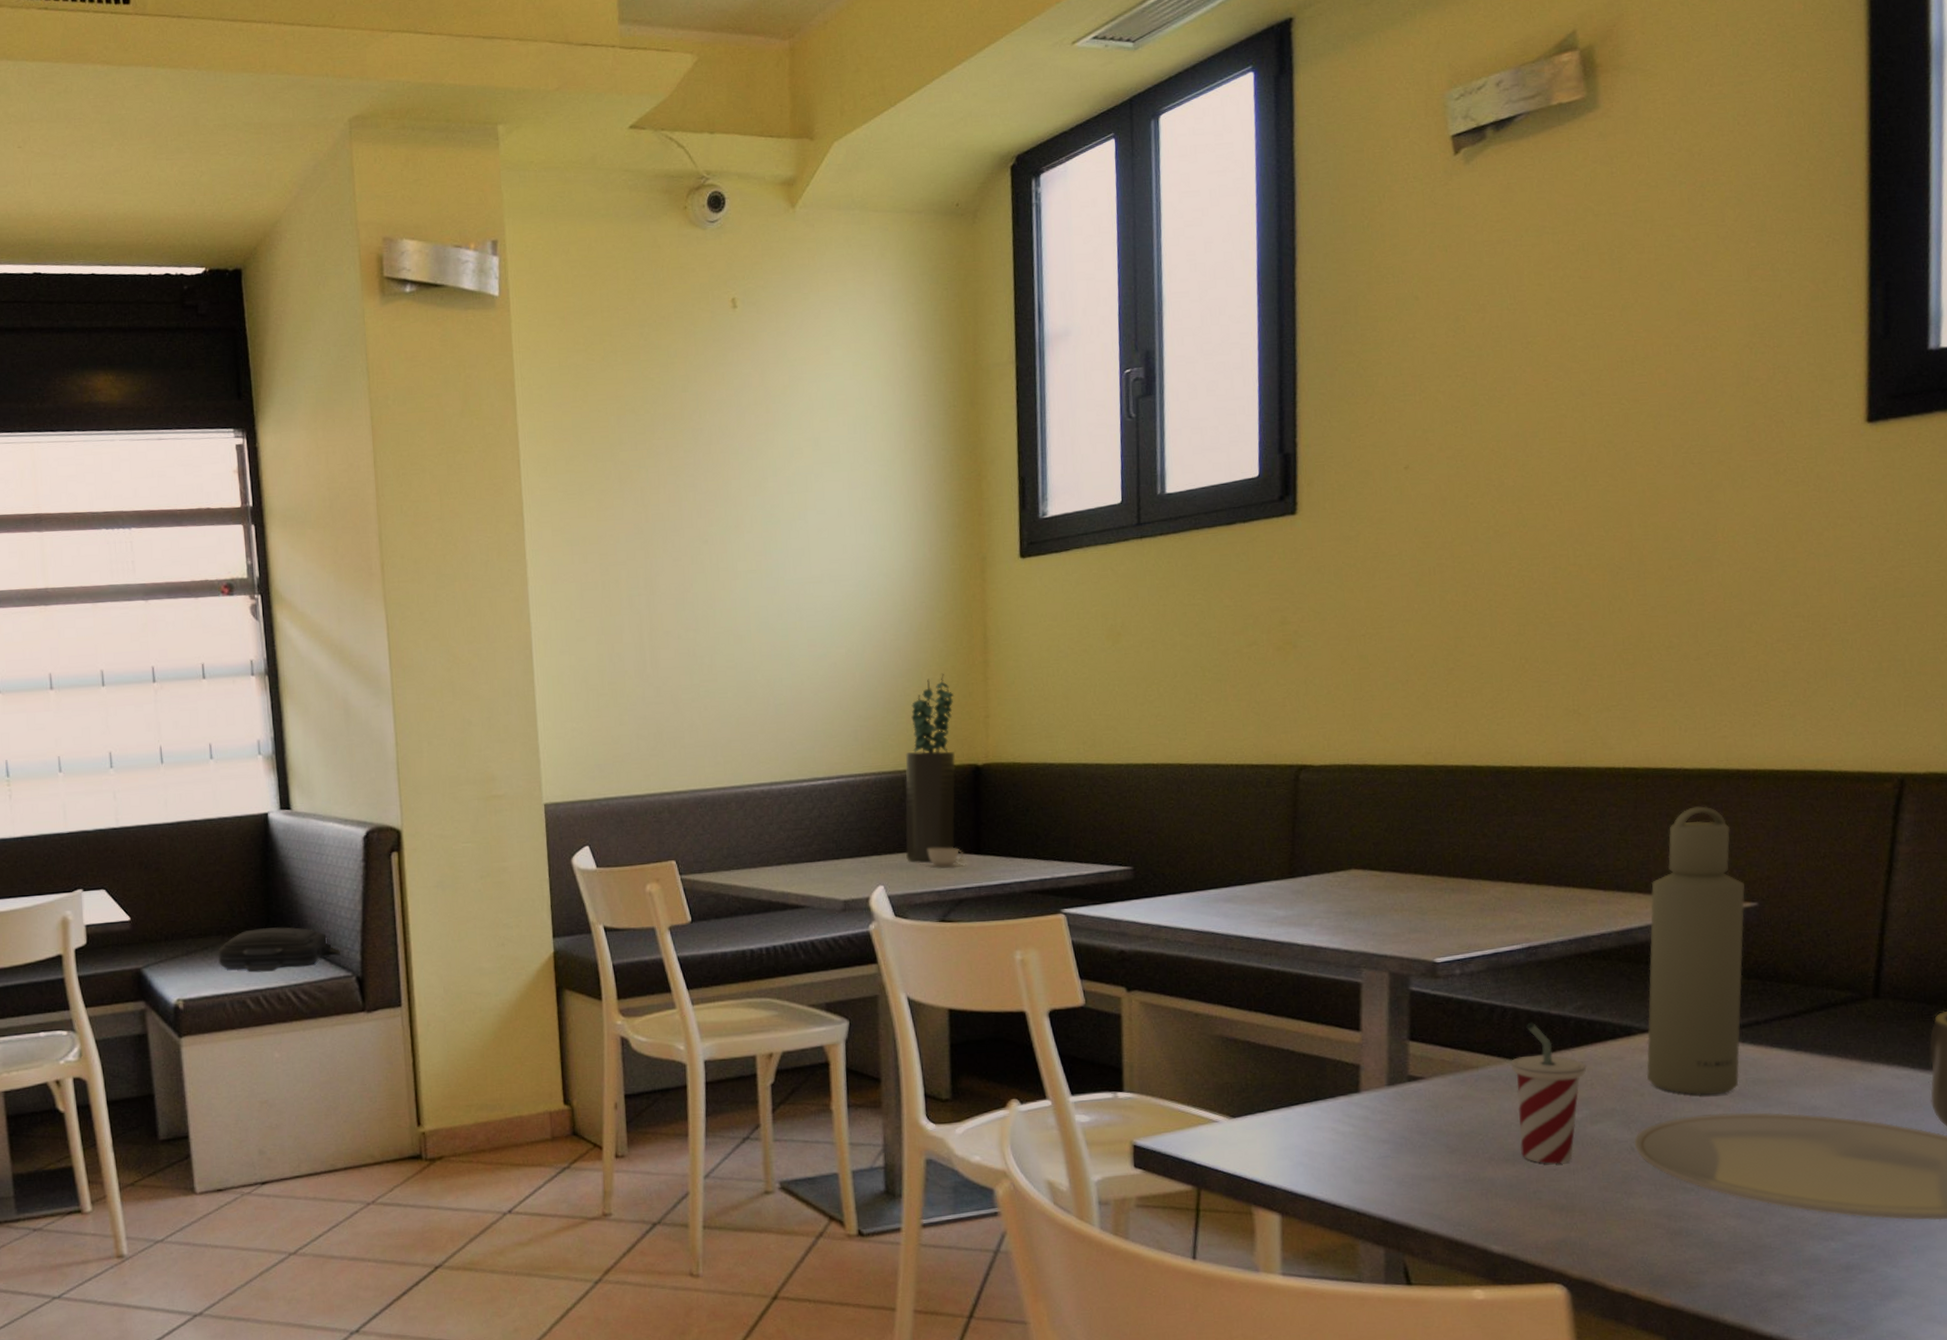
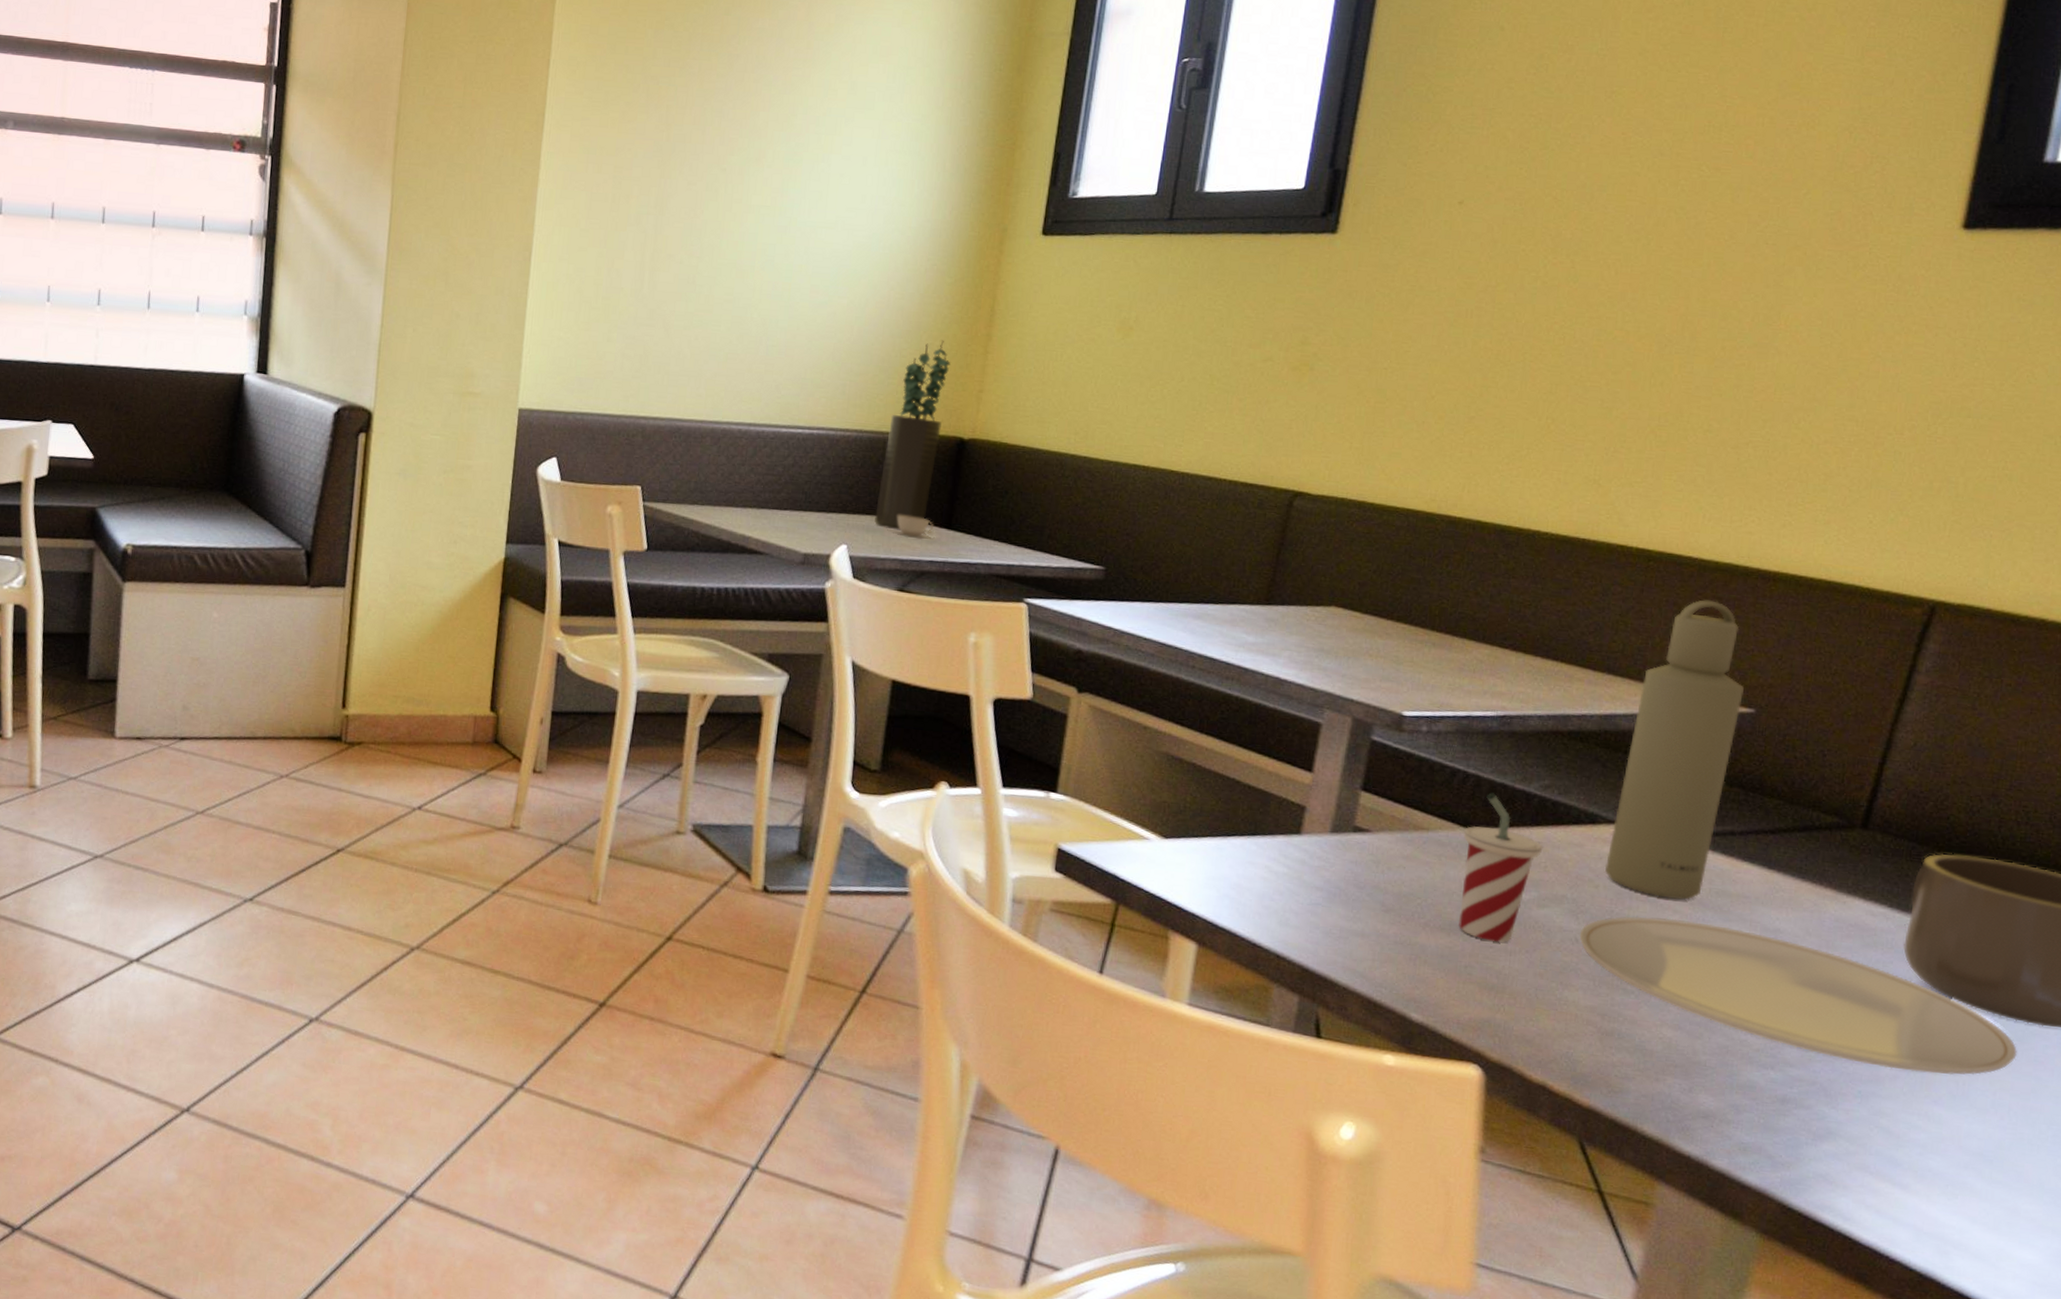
laptop bag: present [217,927,341,973] -> none [172,487,295,533]

